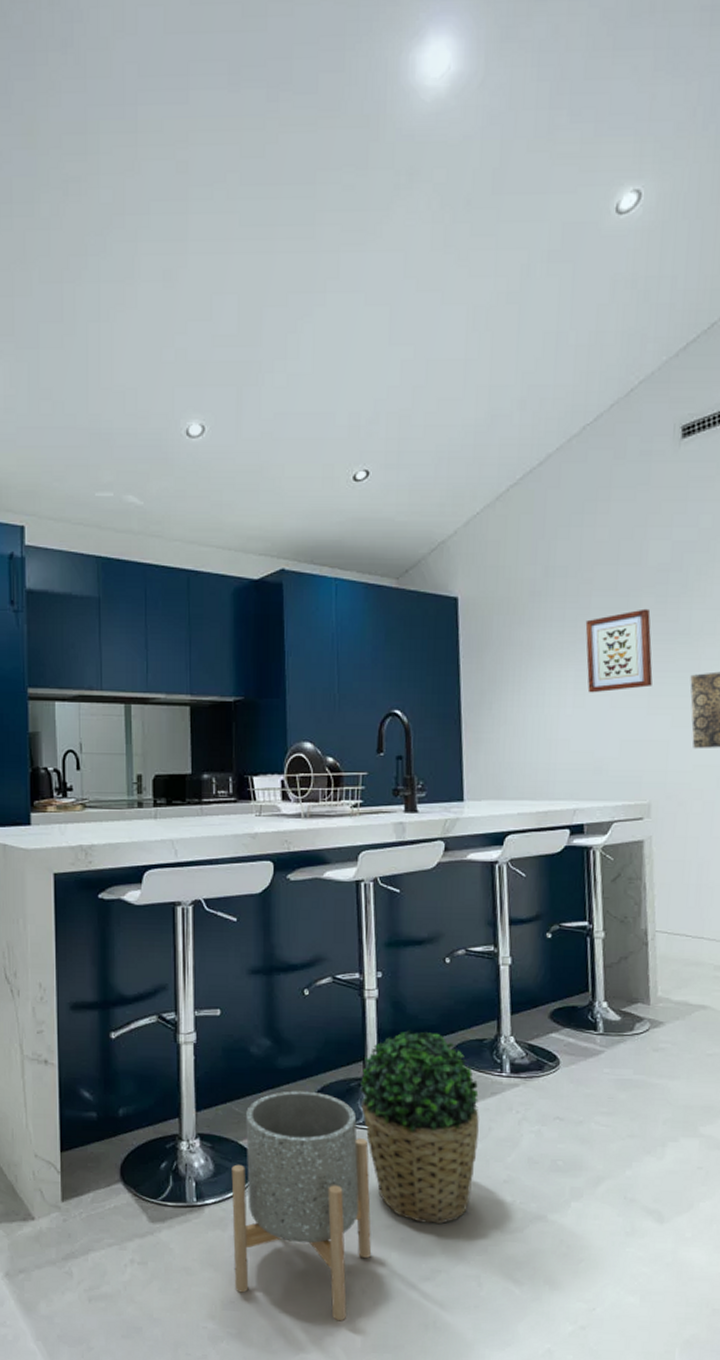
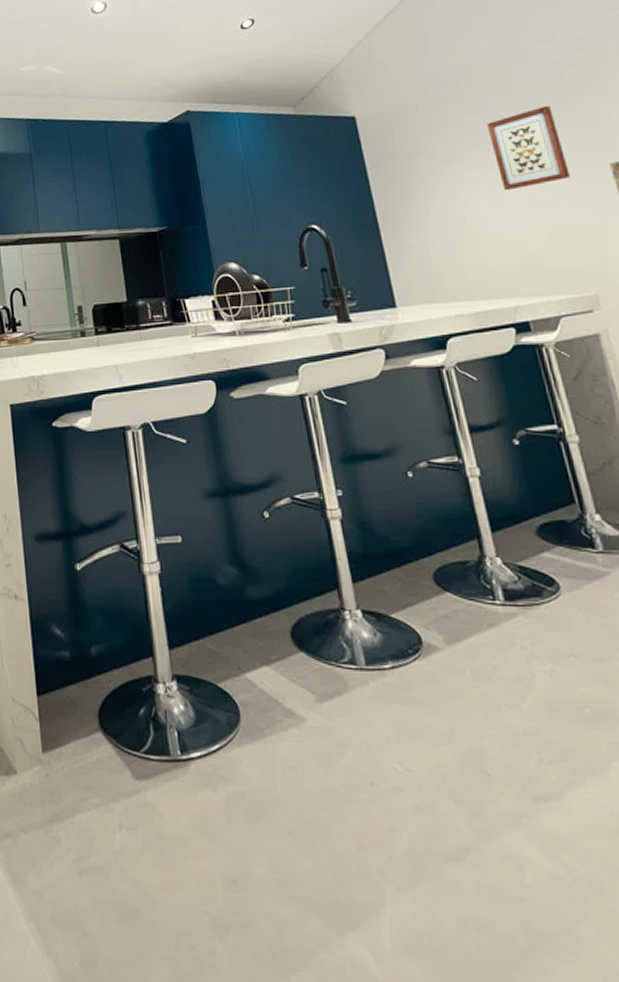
planter: present [231,1090,372,1321] -> none [213,625,384,912]
potted plant: present [360,1030,479,1224] -> none [338,554,488,787]

